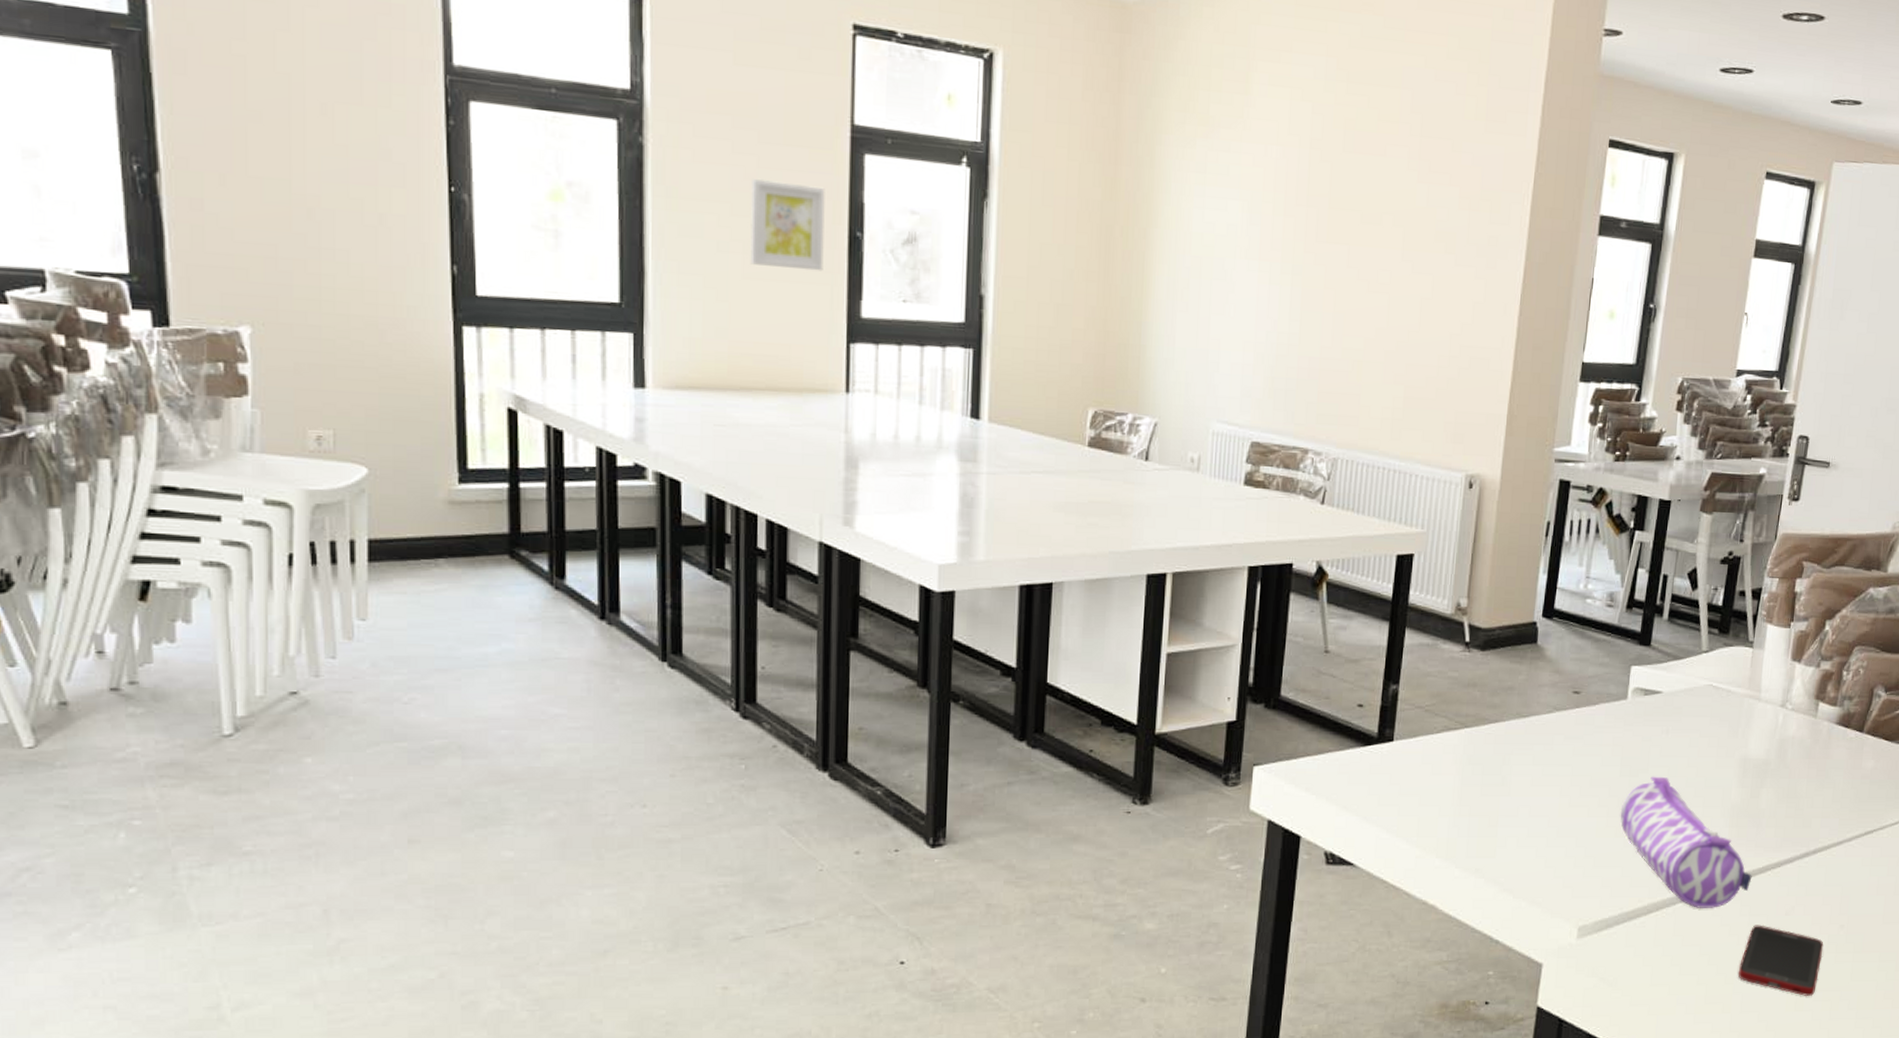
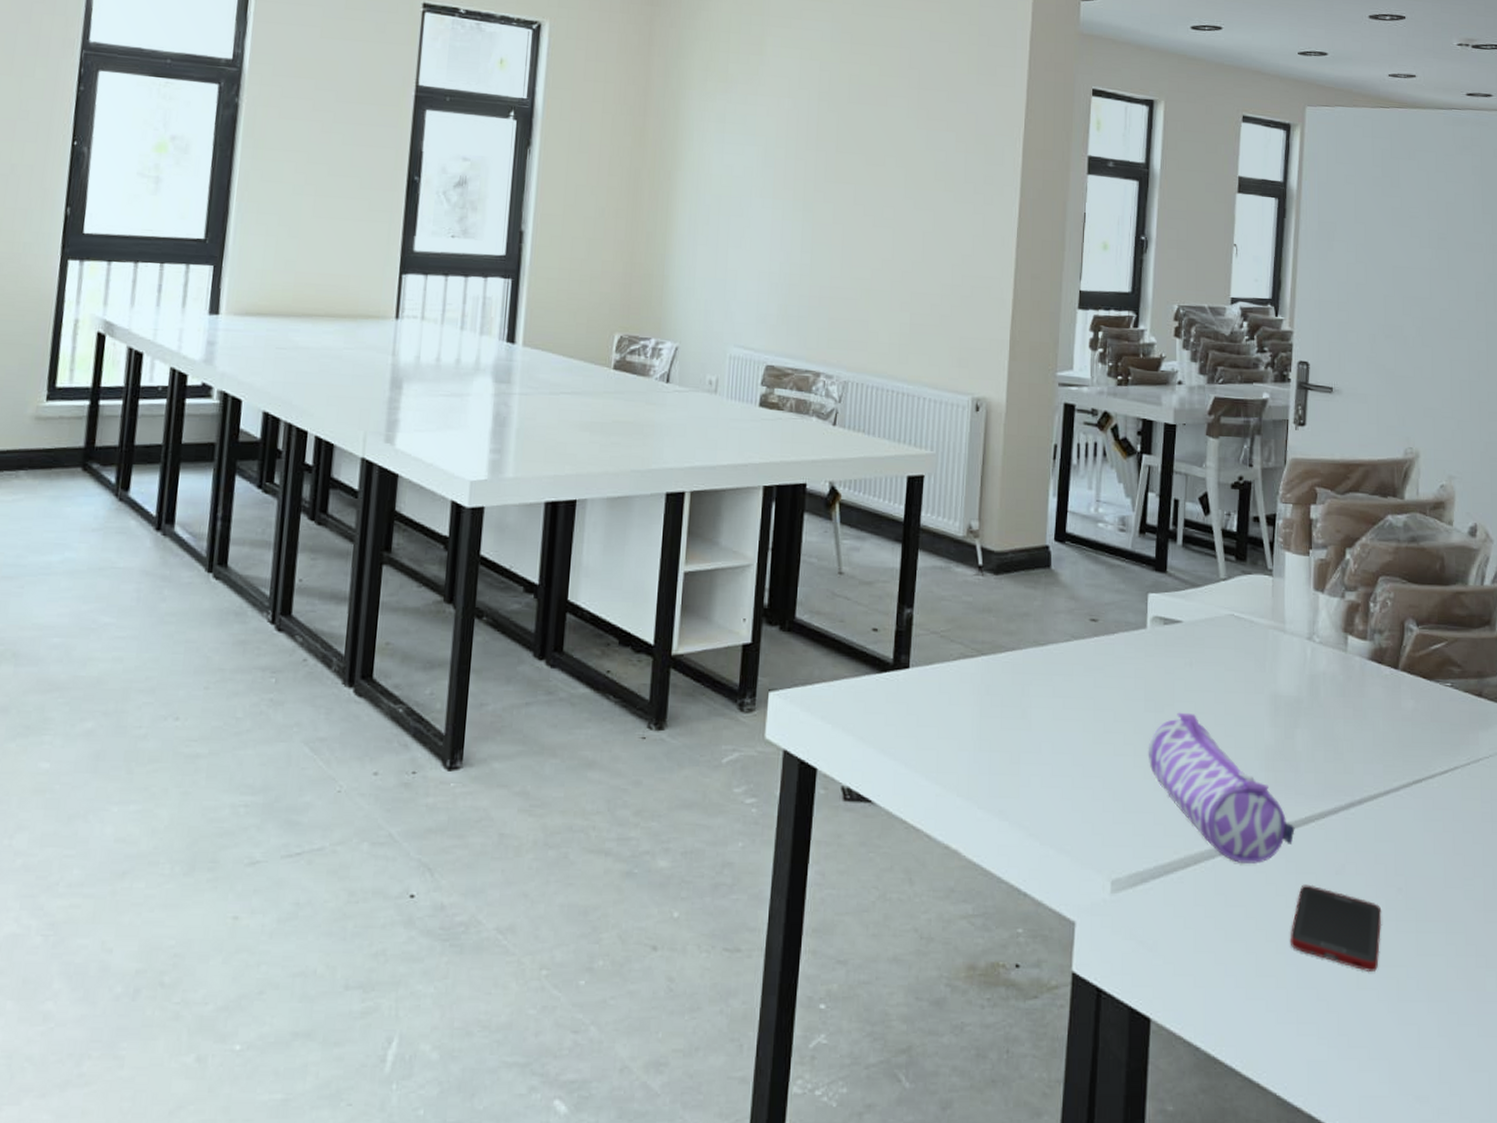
wall art: present [750,179,825,271] -> none [320,132,390,211]

